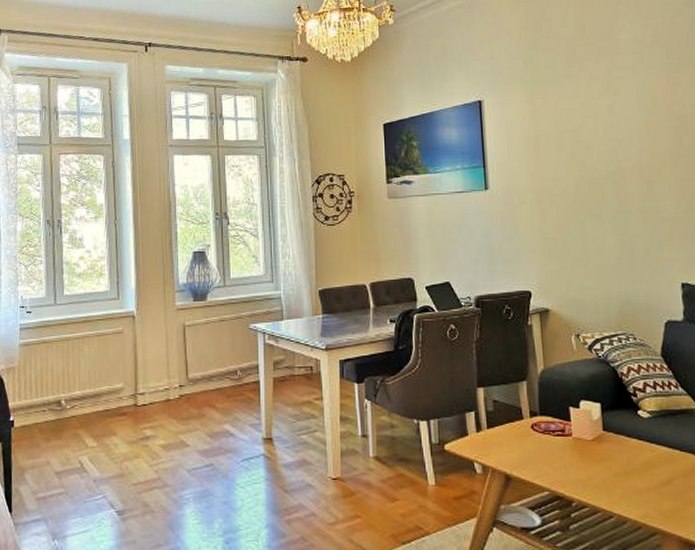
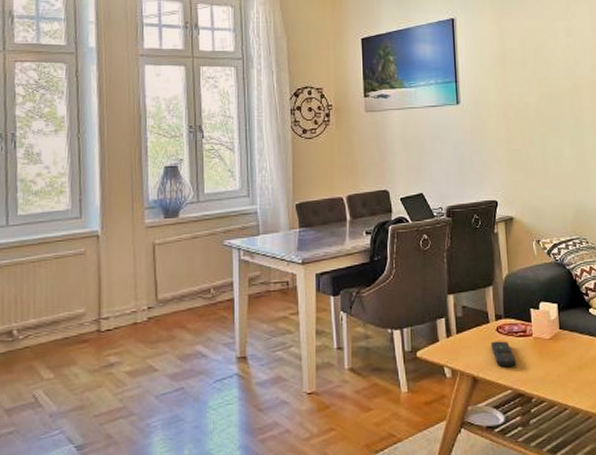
remote control: none [525,439,554,466] -> present [491,341,516,367]

